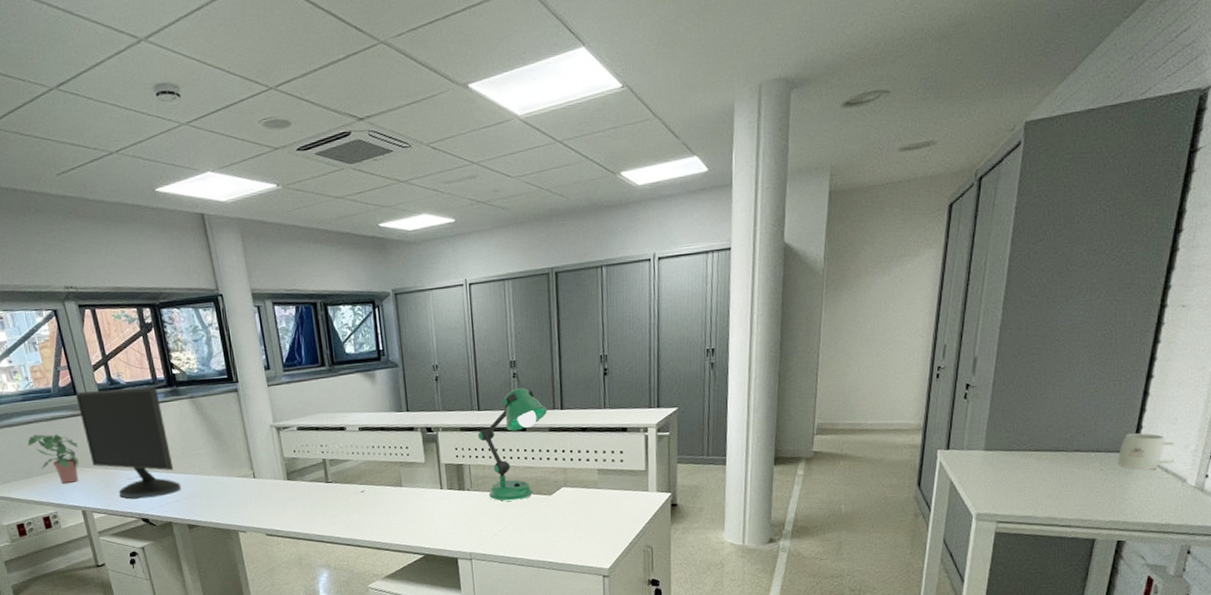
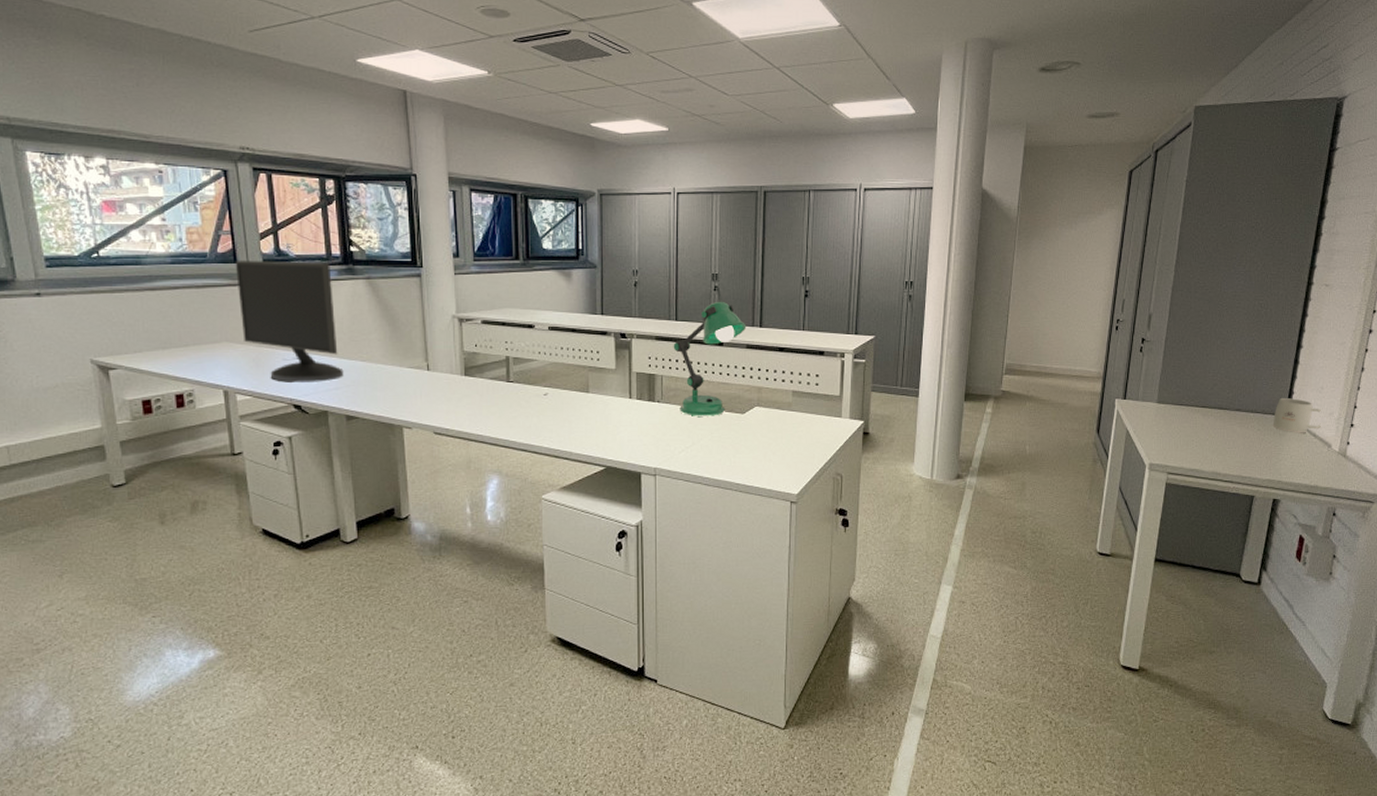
potted plant: present [27,434,79,483] -> none [170,302,229,358]

